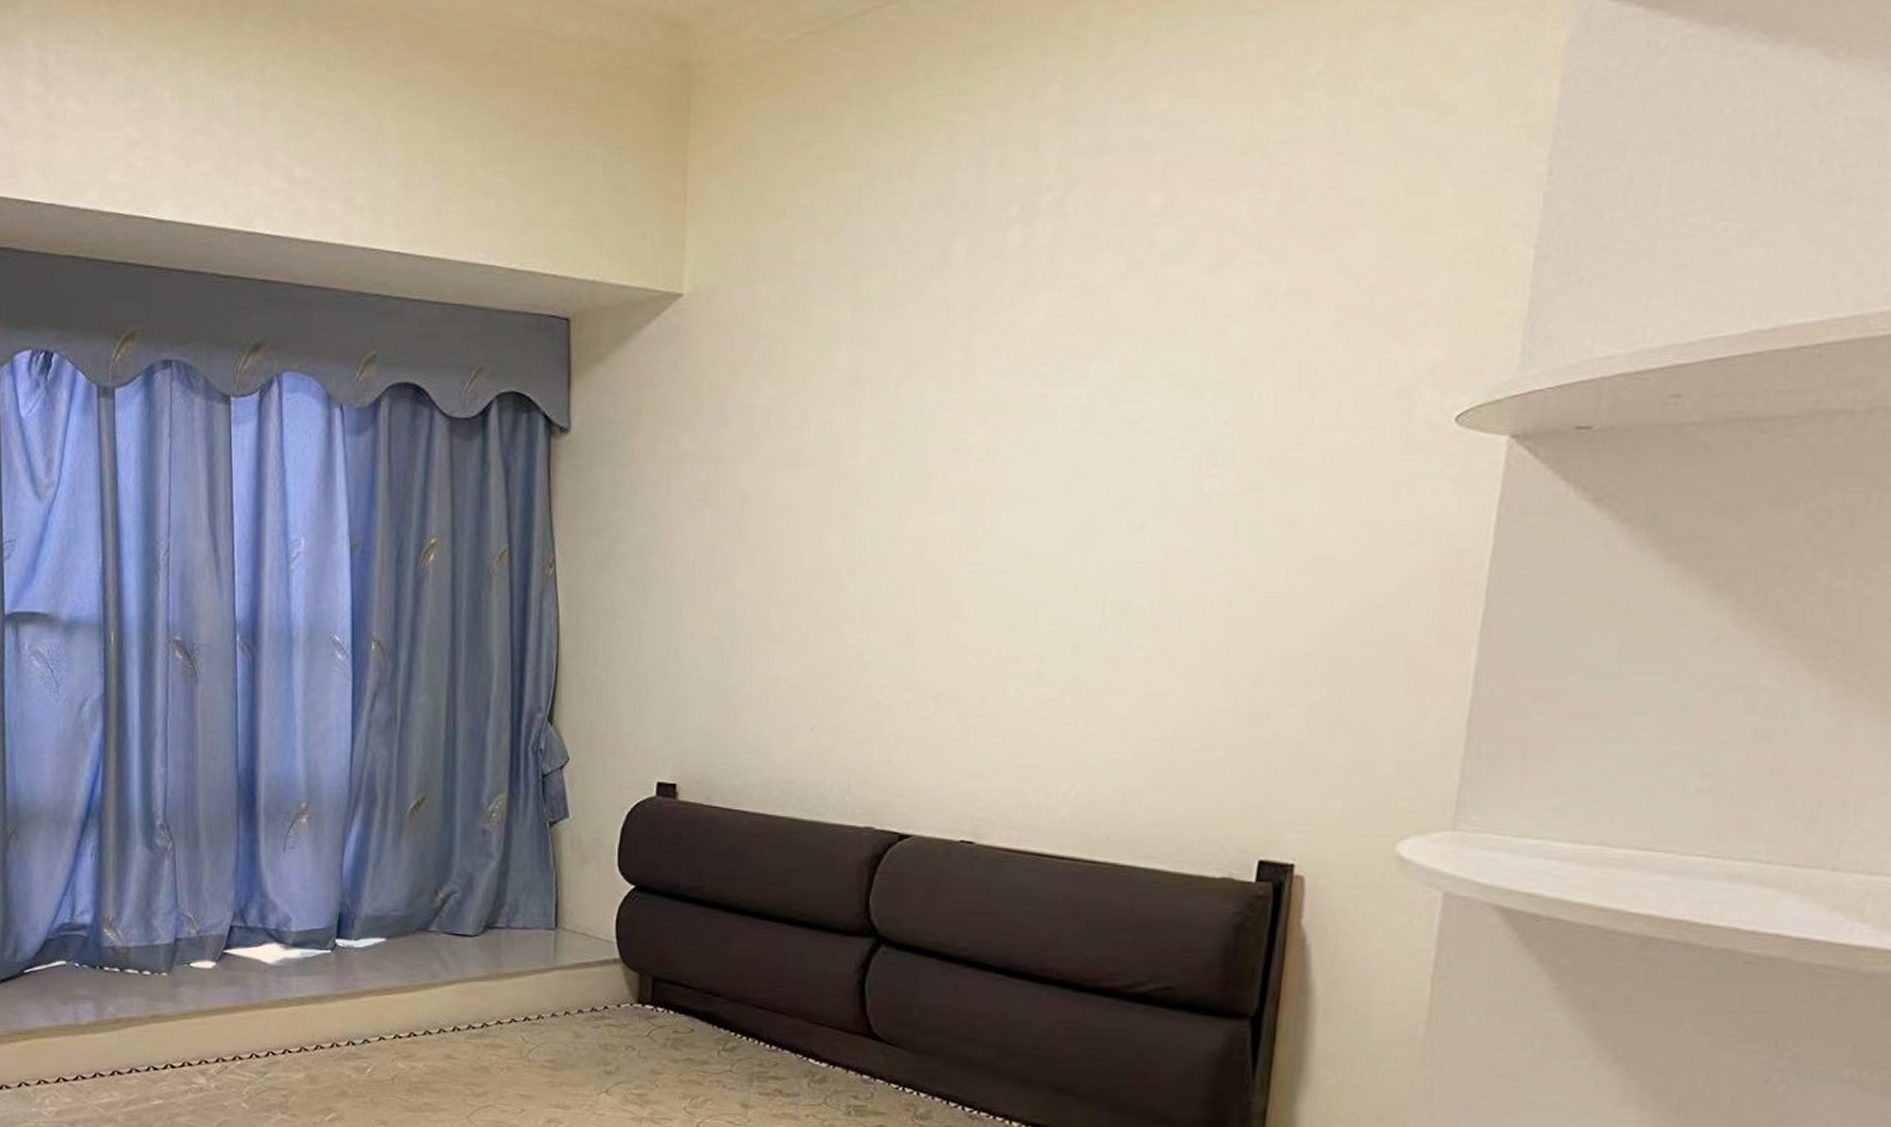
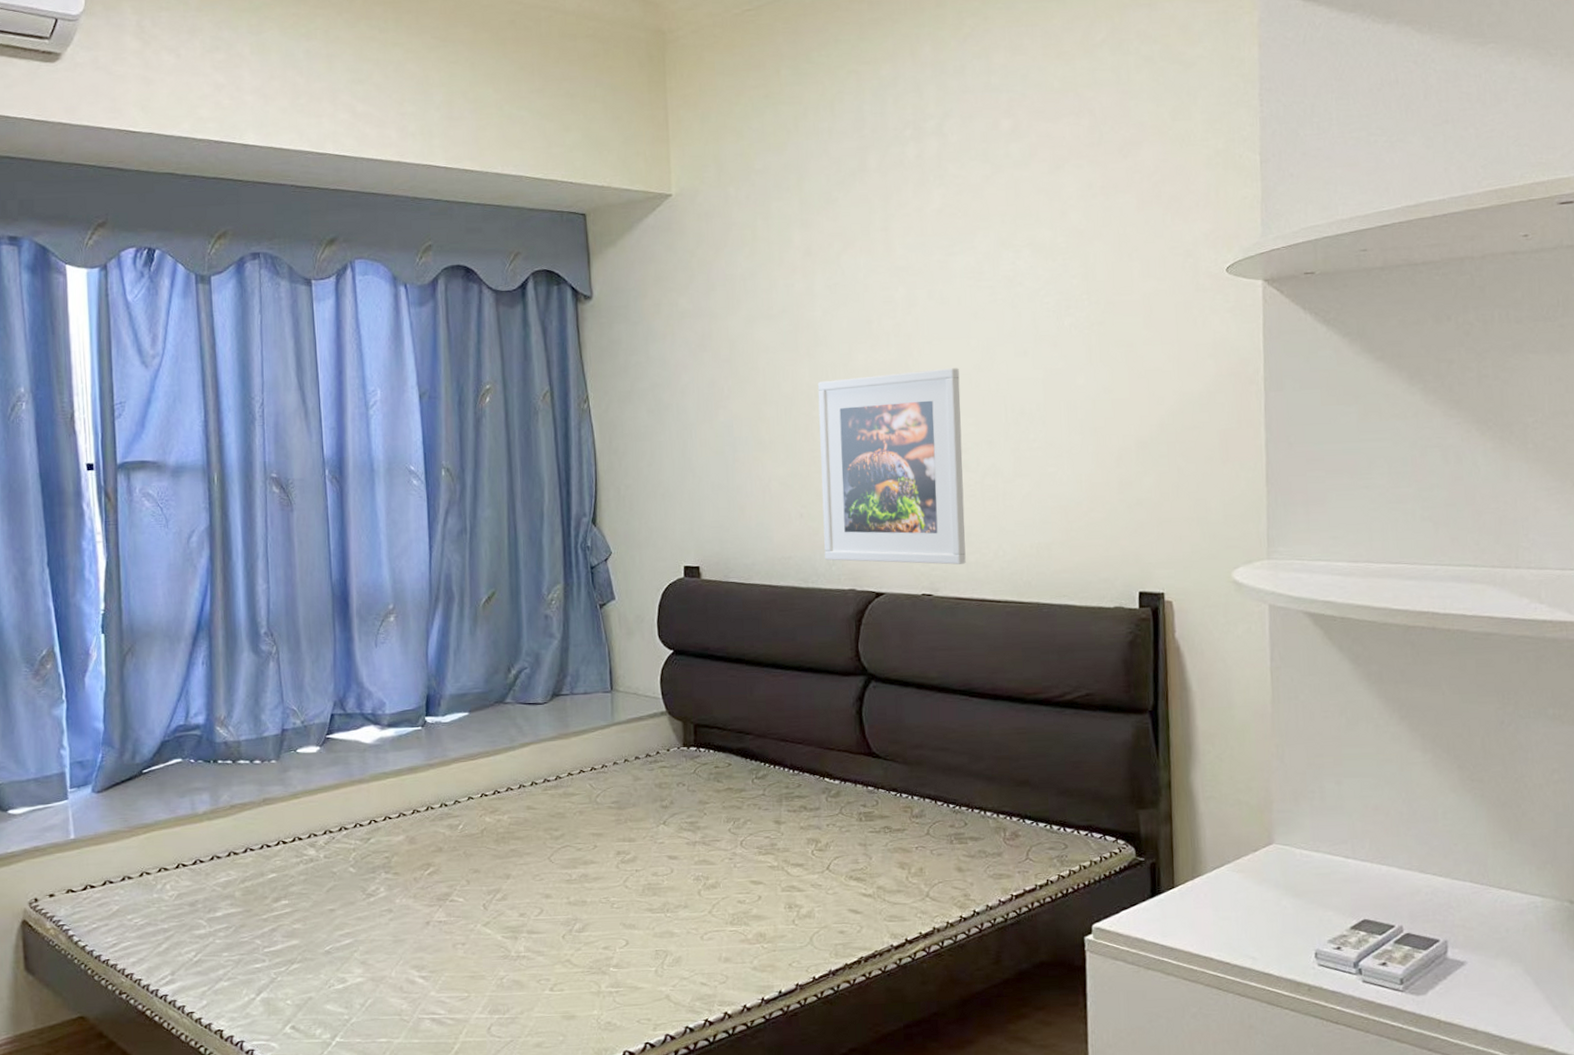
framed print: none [836,542,1046,806] -> present [817,367,966,565]

